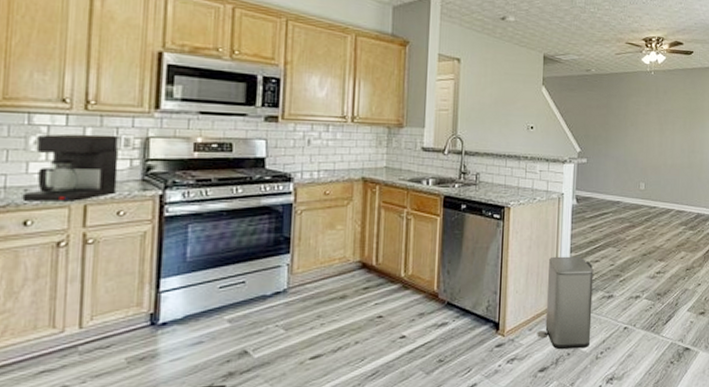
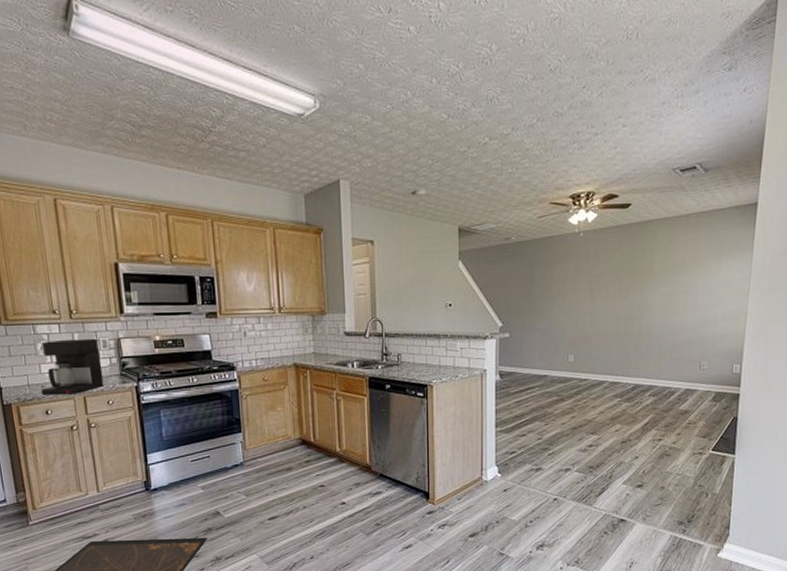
pedal bin: present [537,256,594,350] -> none [466,430,520,518]

